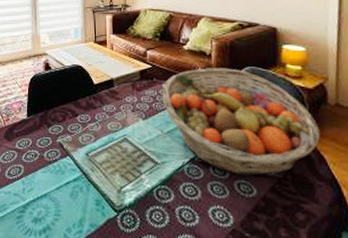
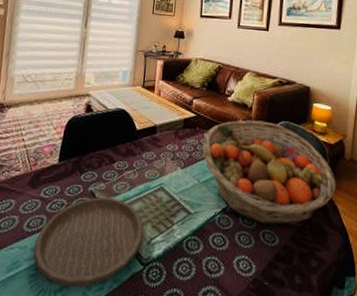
plate: none [17,148,114,230] -> present [33,197,144,288]

